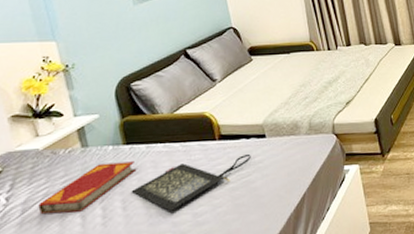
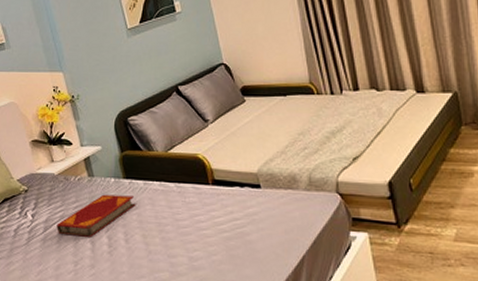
clutch bag: present [131,153,251,211] -> none [132,203,245,251]

